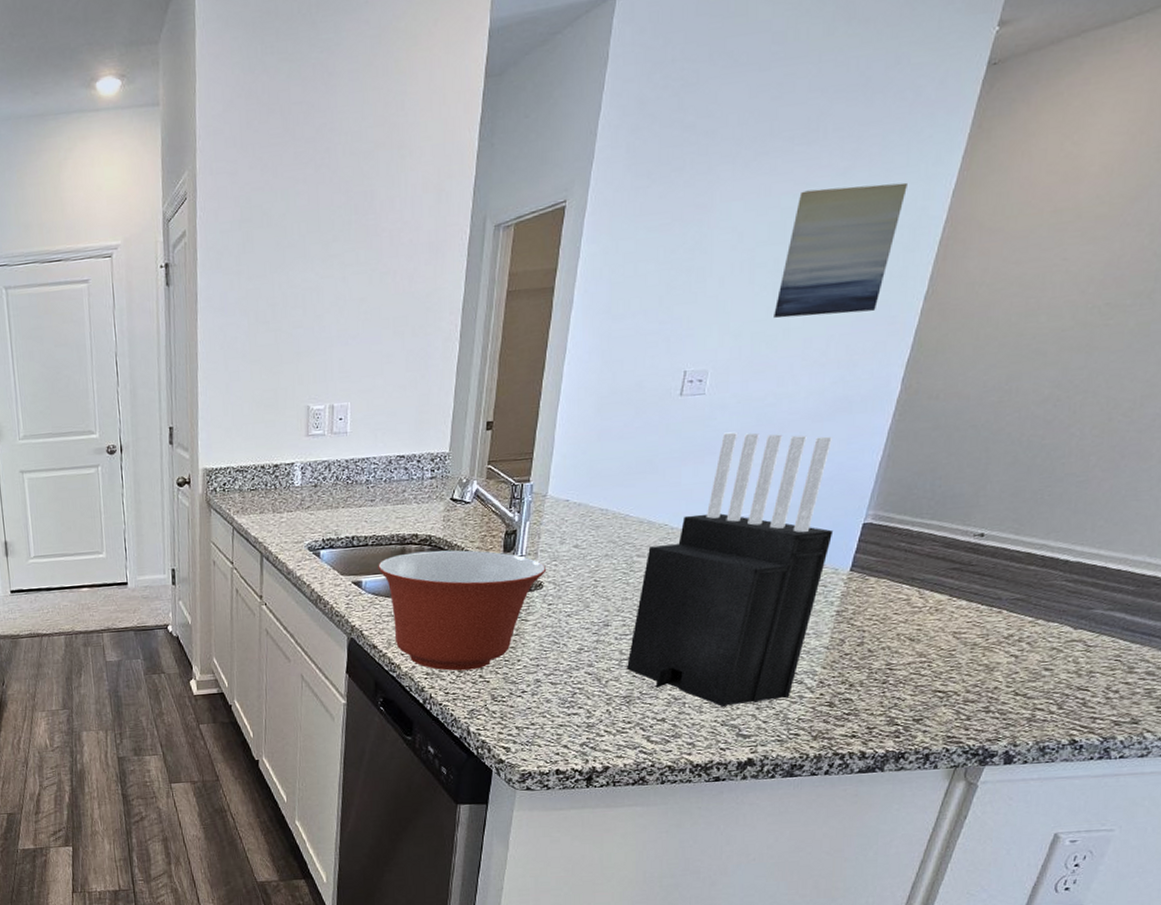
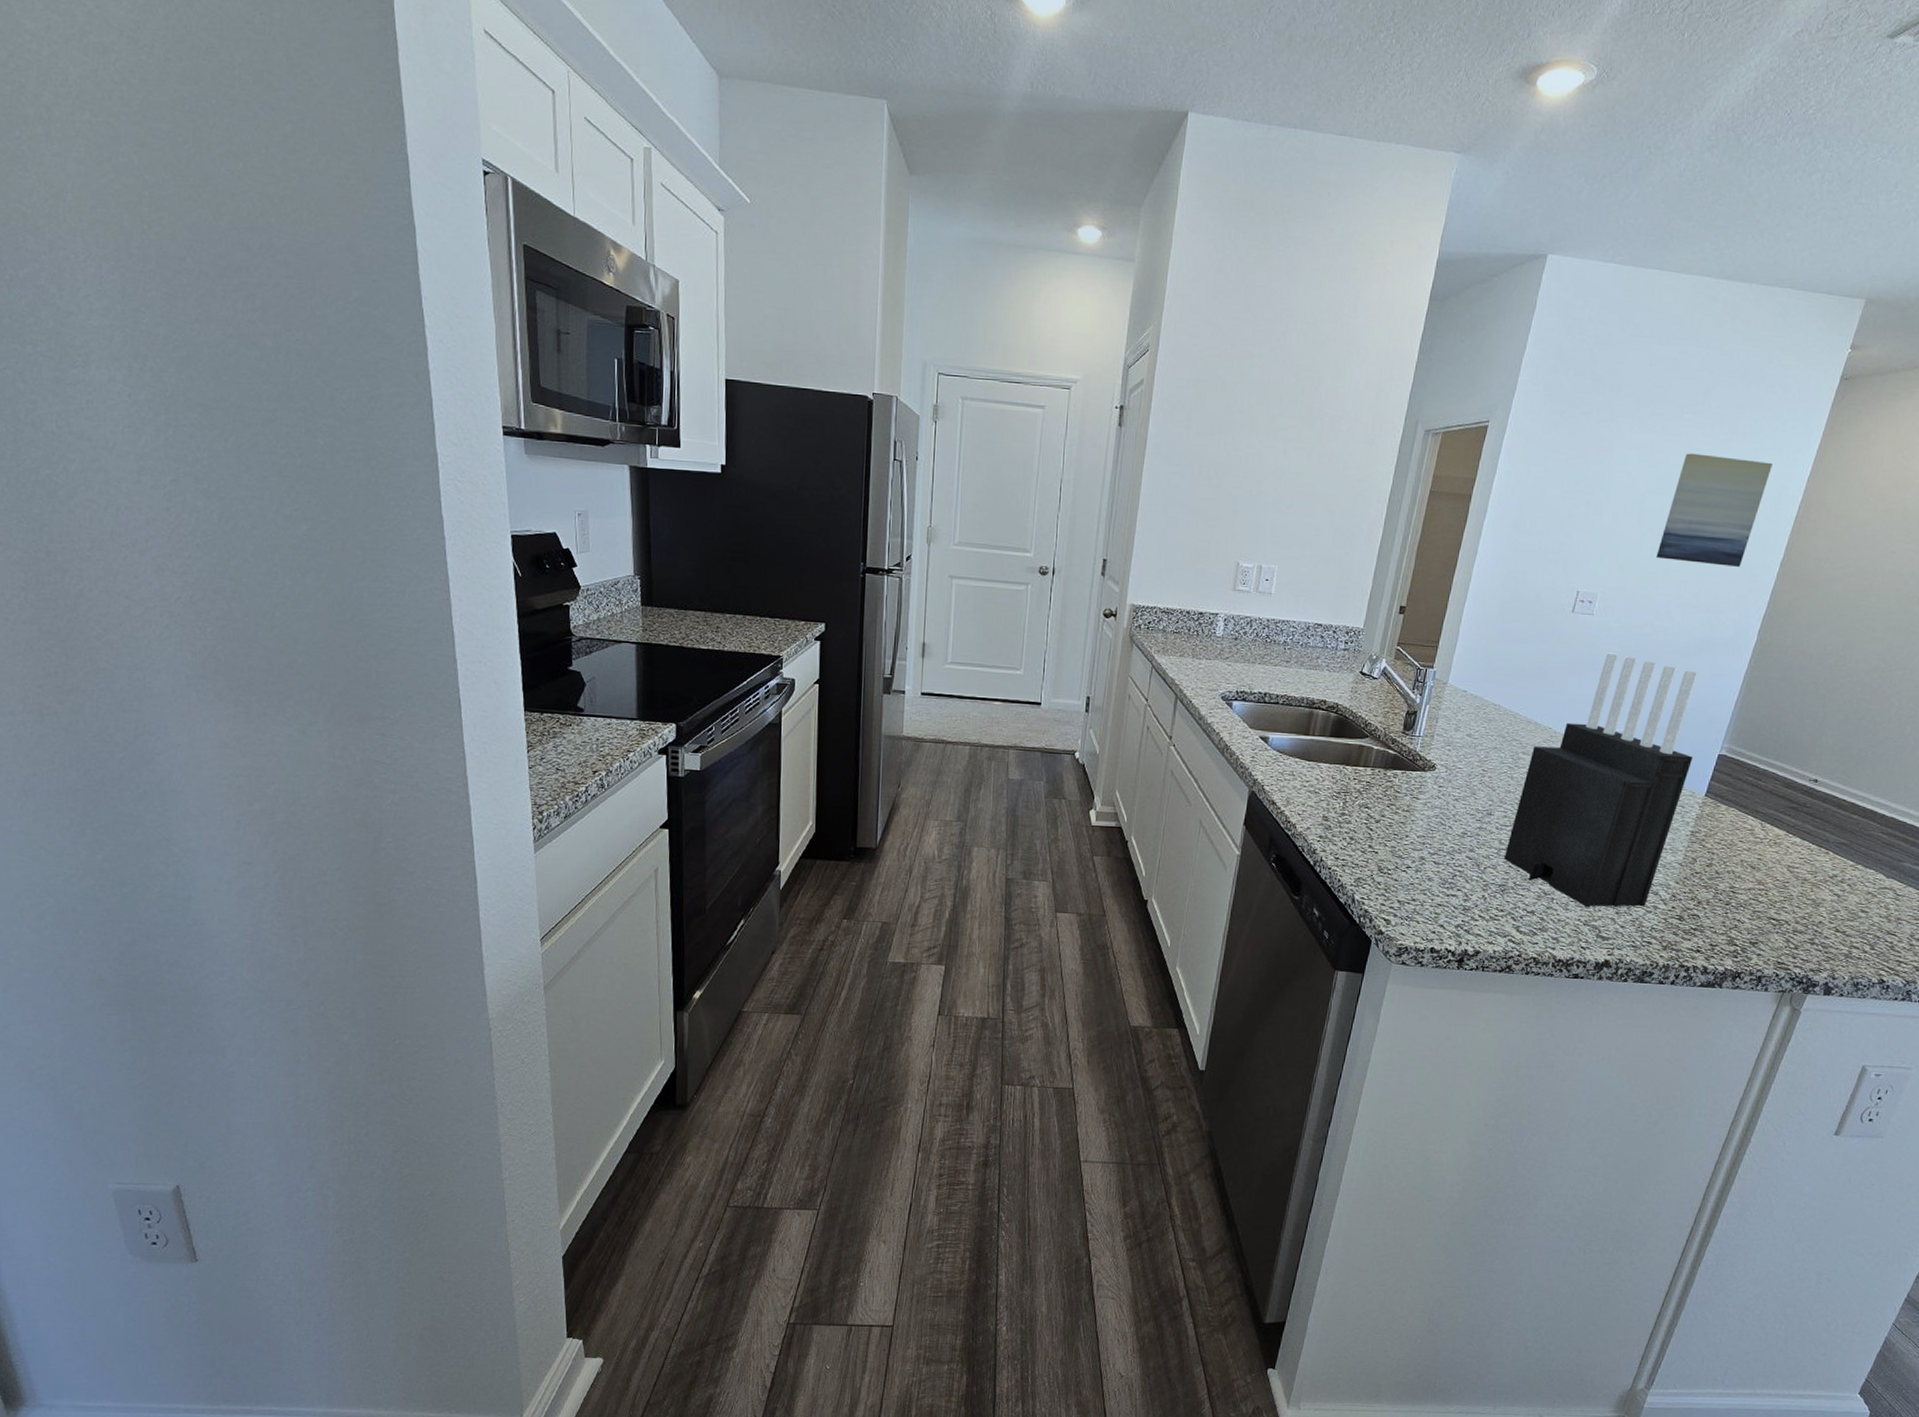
mixing bowl: present [378,550,547,671] -> none [1285,717,1441,839]

